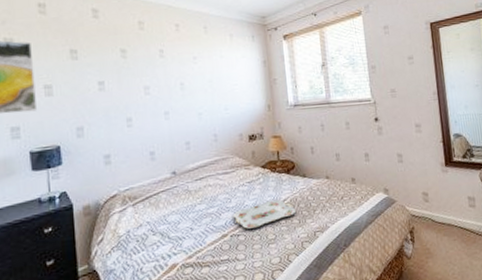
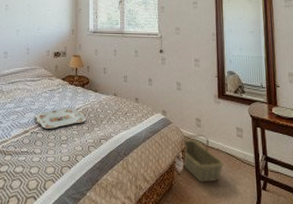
basket: none [409,210,458,265] -> present [181,134,225,183]

